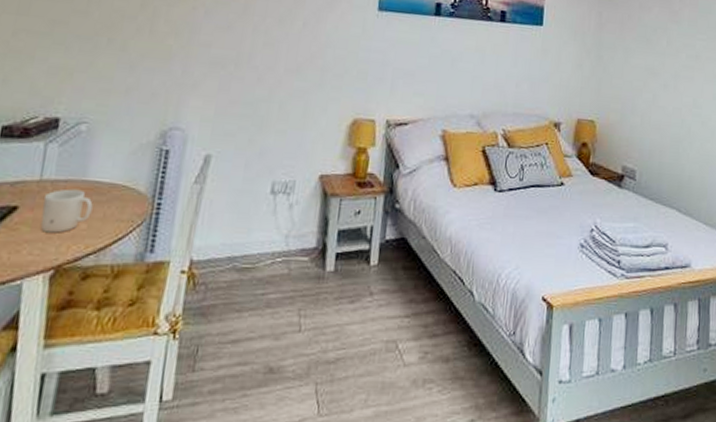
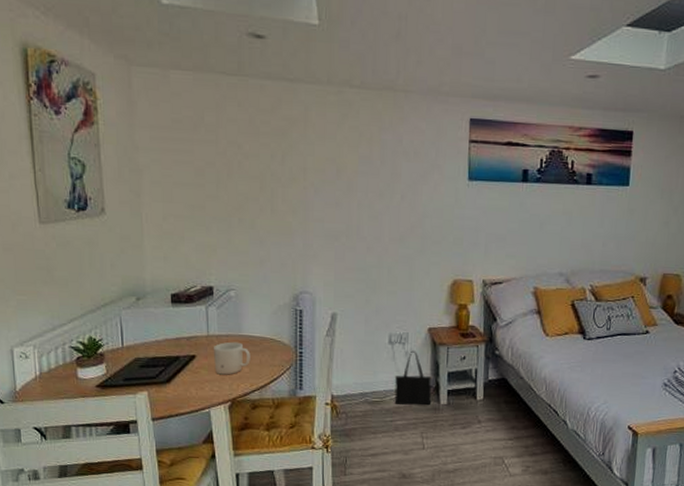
tote bag: none [269,202,320,273] -> present [394,350,433,405]

